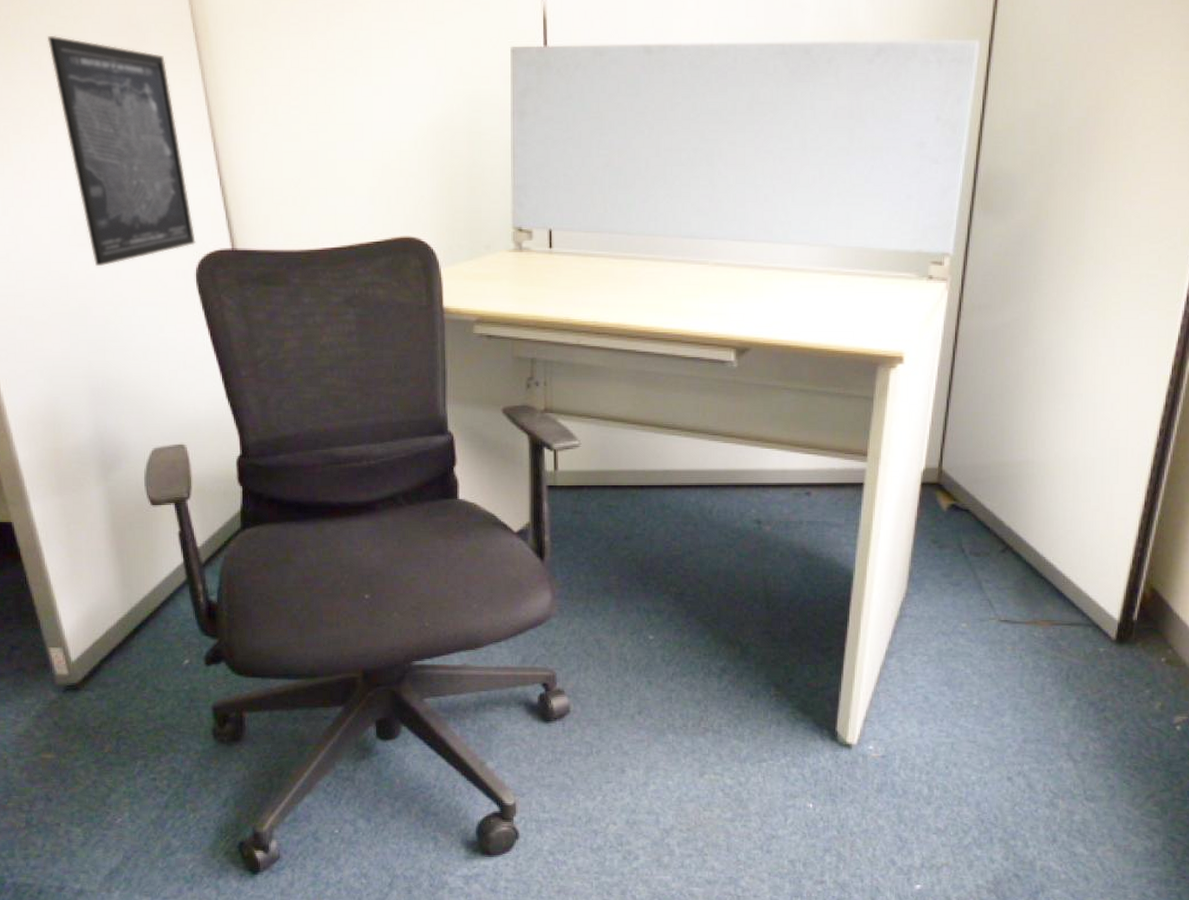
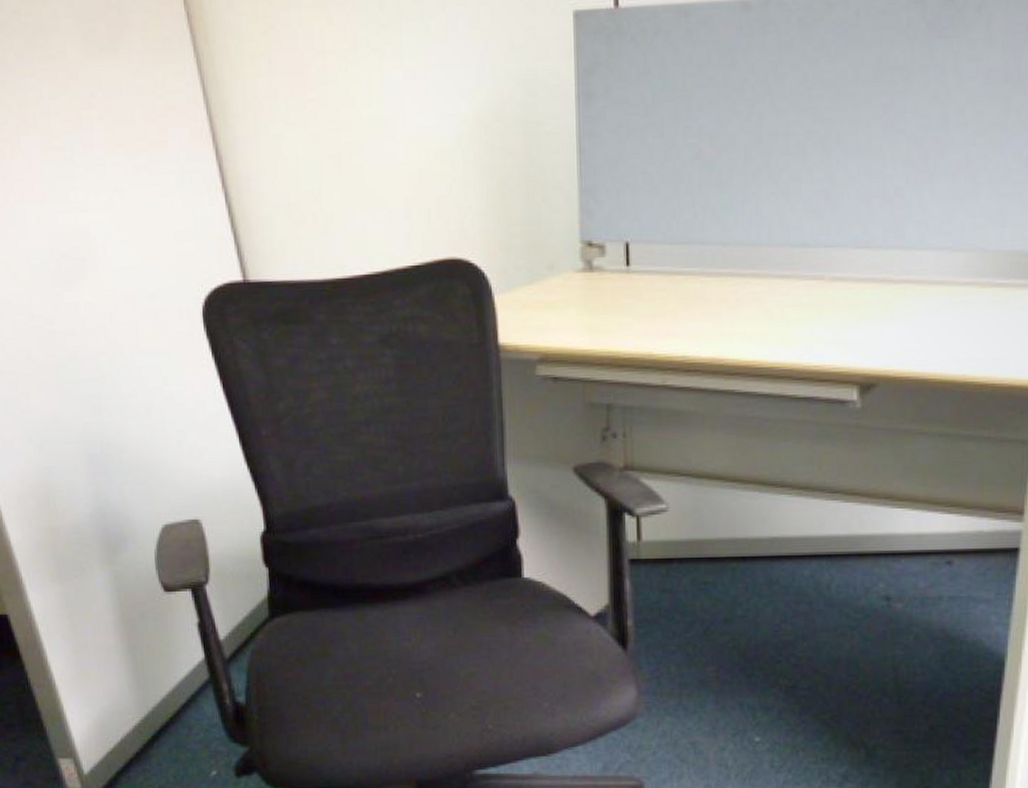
wall art: present [47,35,196,267] -> none [12,23,200,309]

